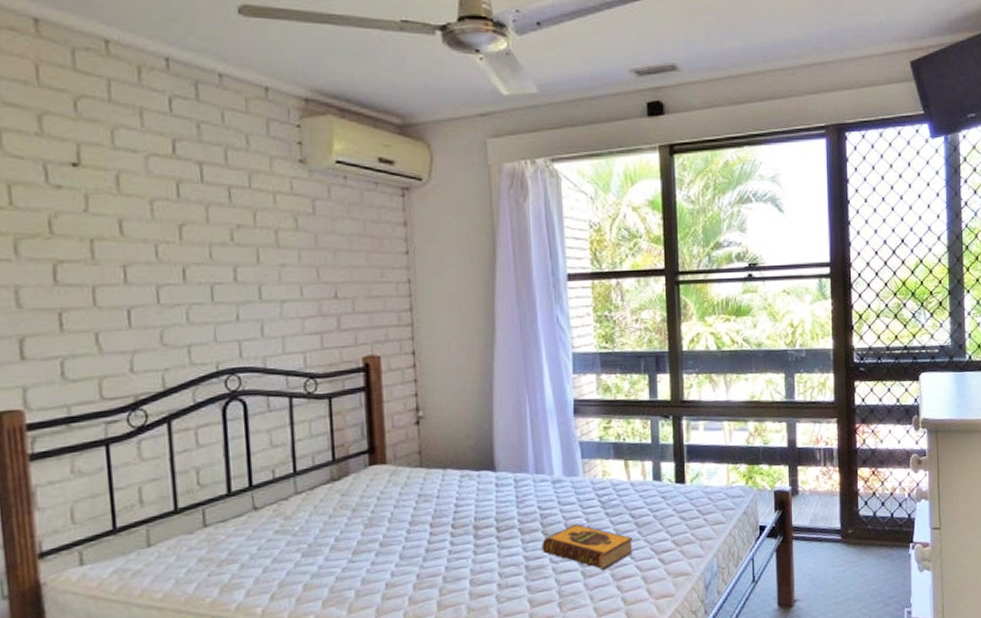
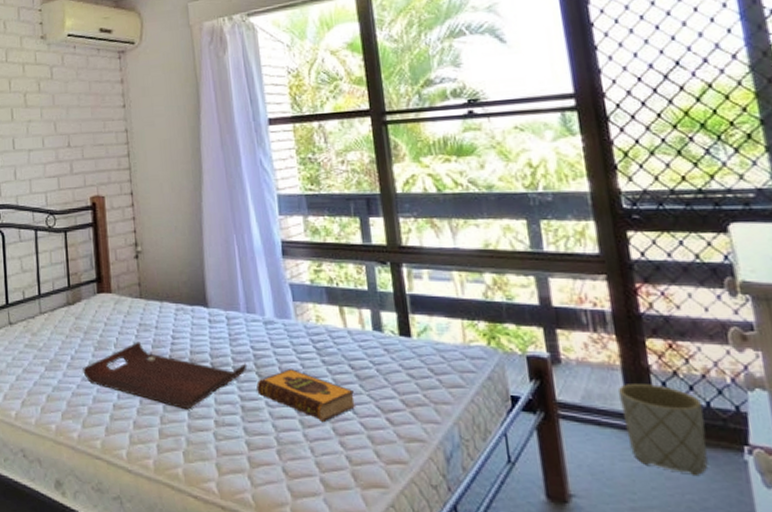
serving tray: none [349,513,534,578] -> present [83,342,248,410]
planter: none [835,504,888,570] -> present [617,384,708,475]

